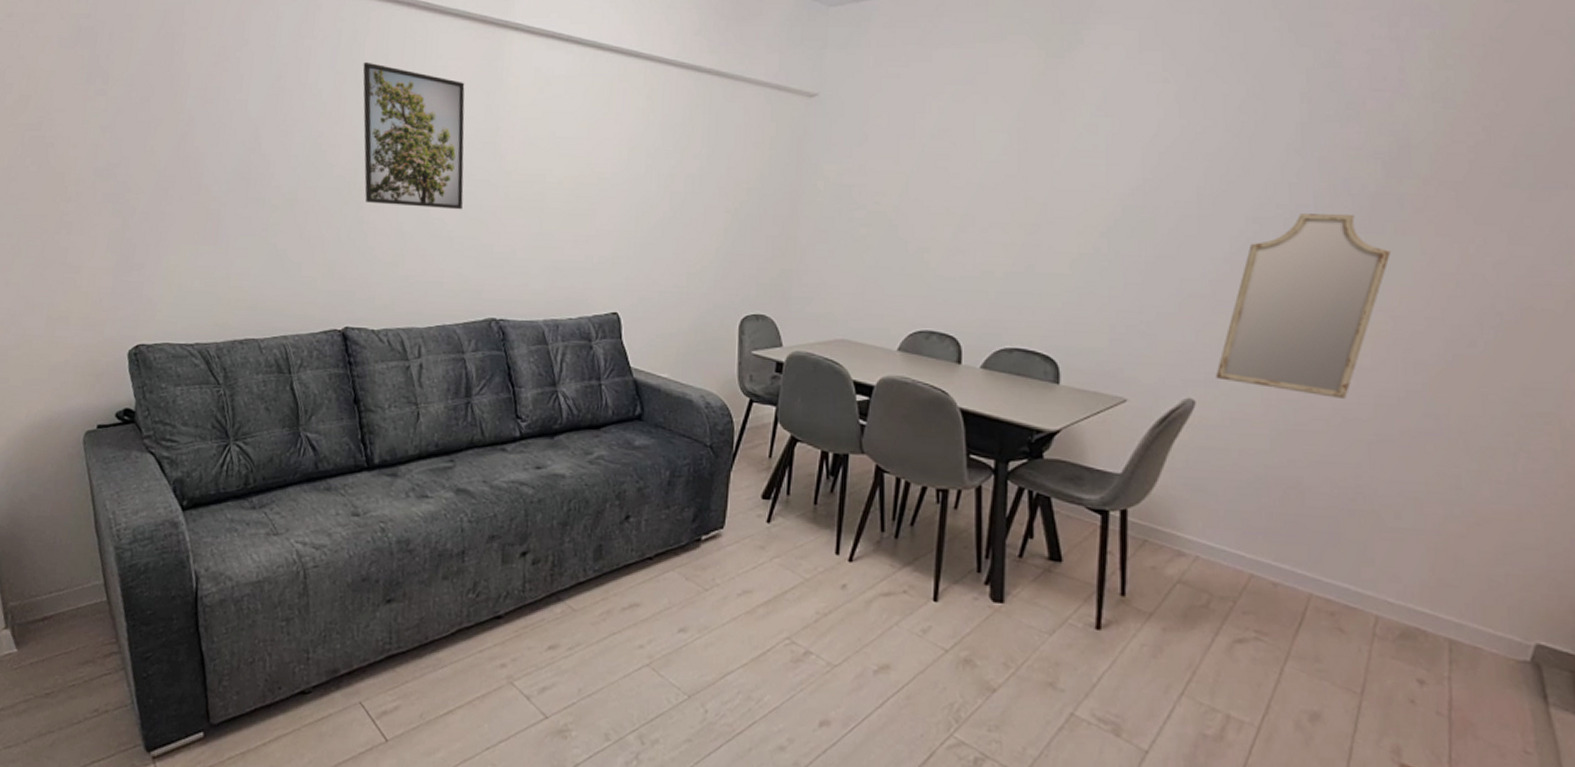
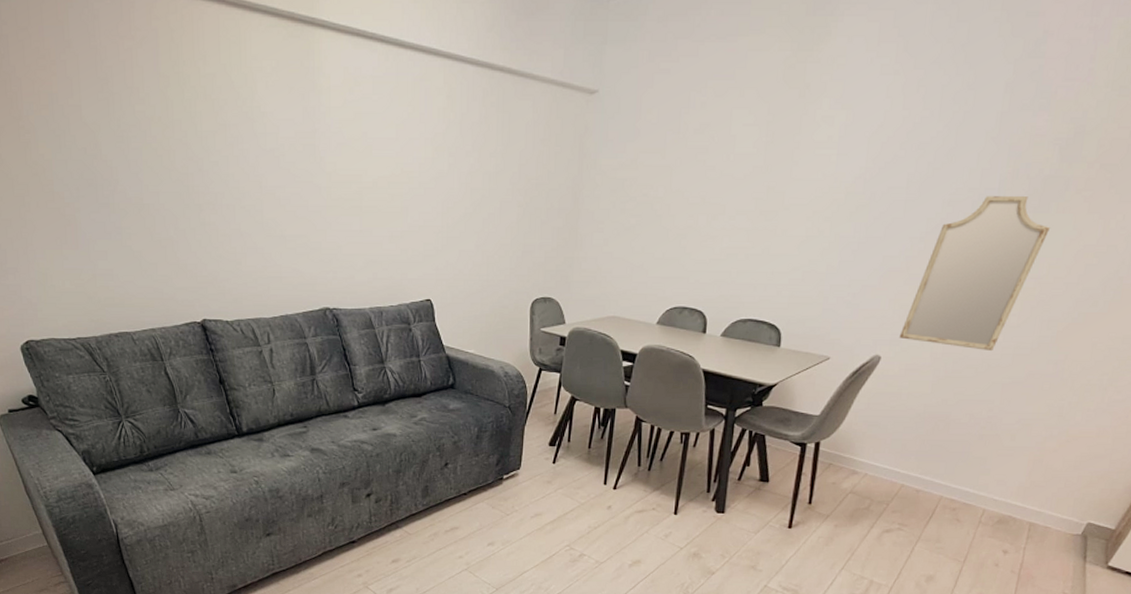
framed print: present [362,61,465,210] -> none [183,63,291,210]

